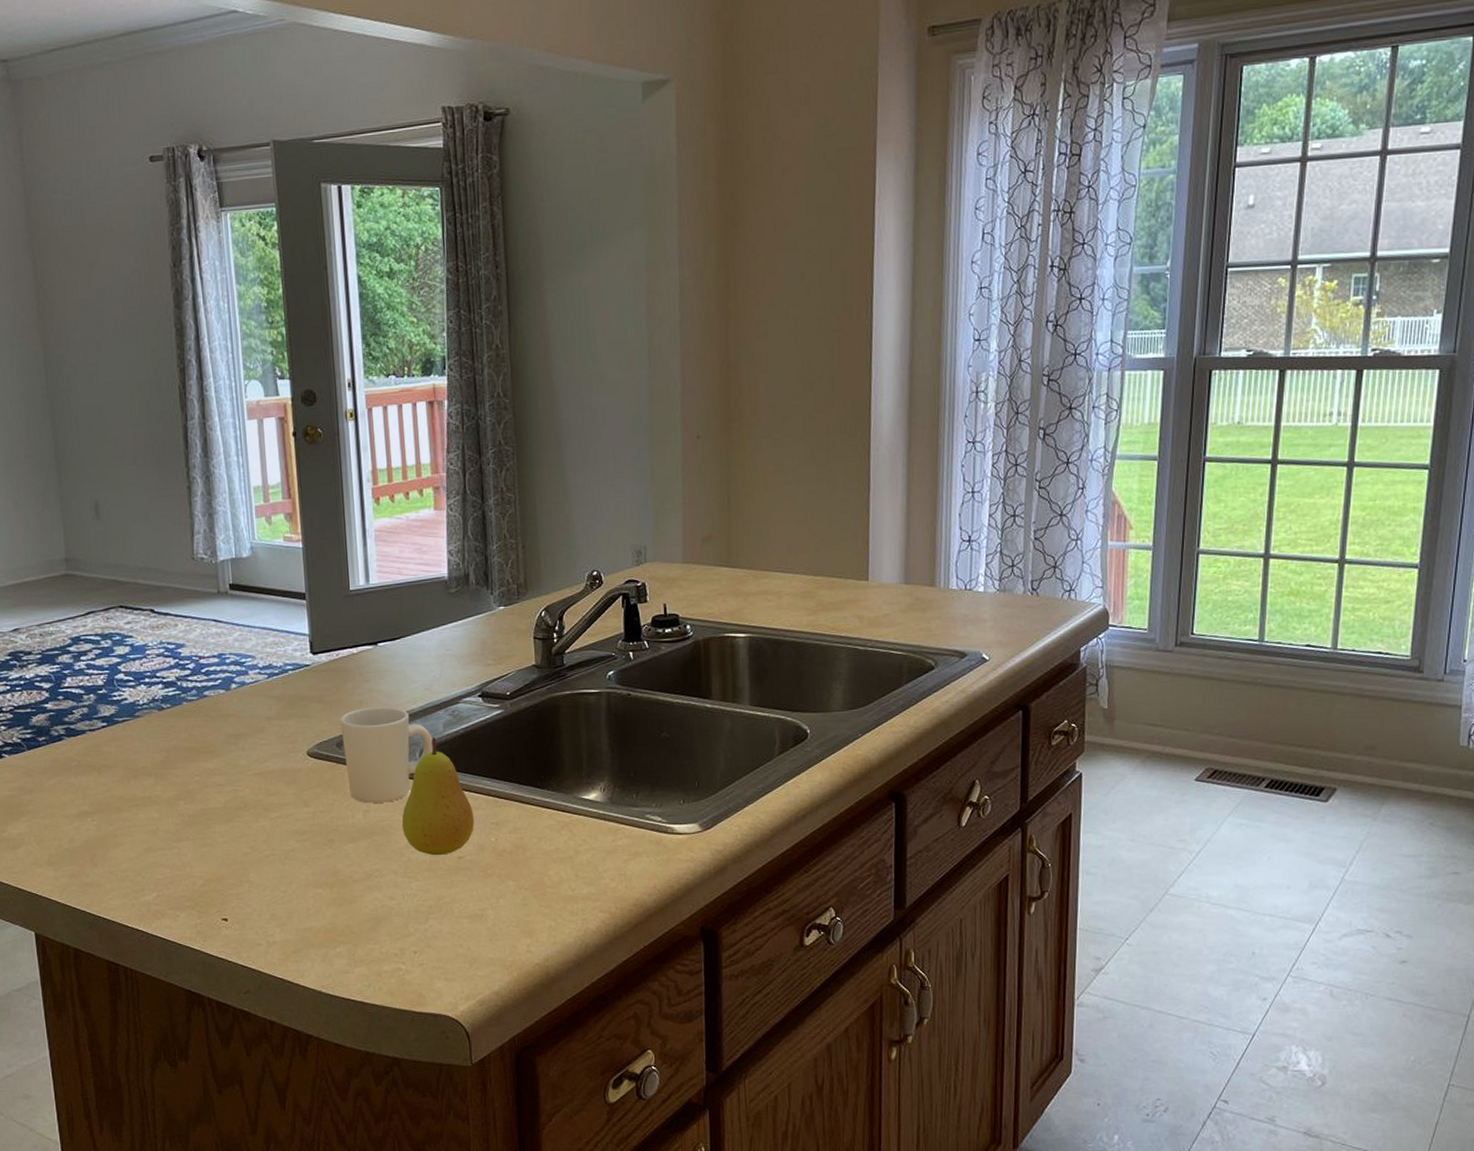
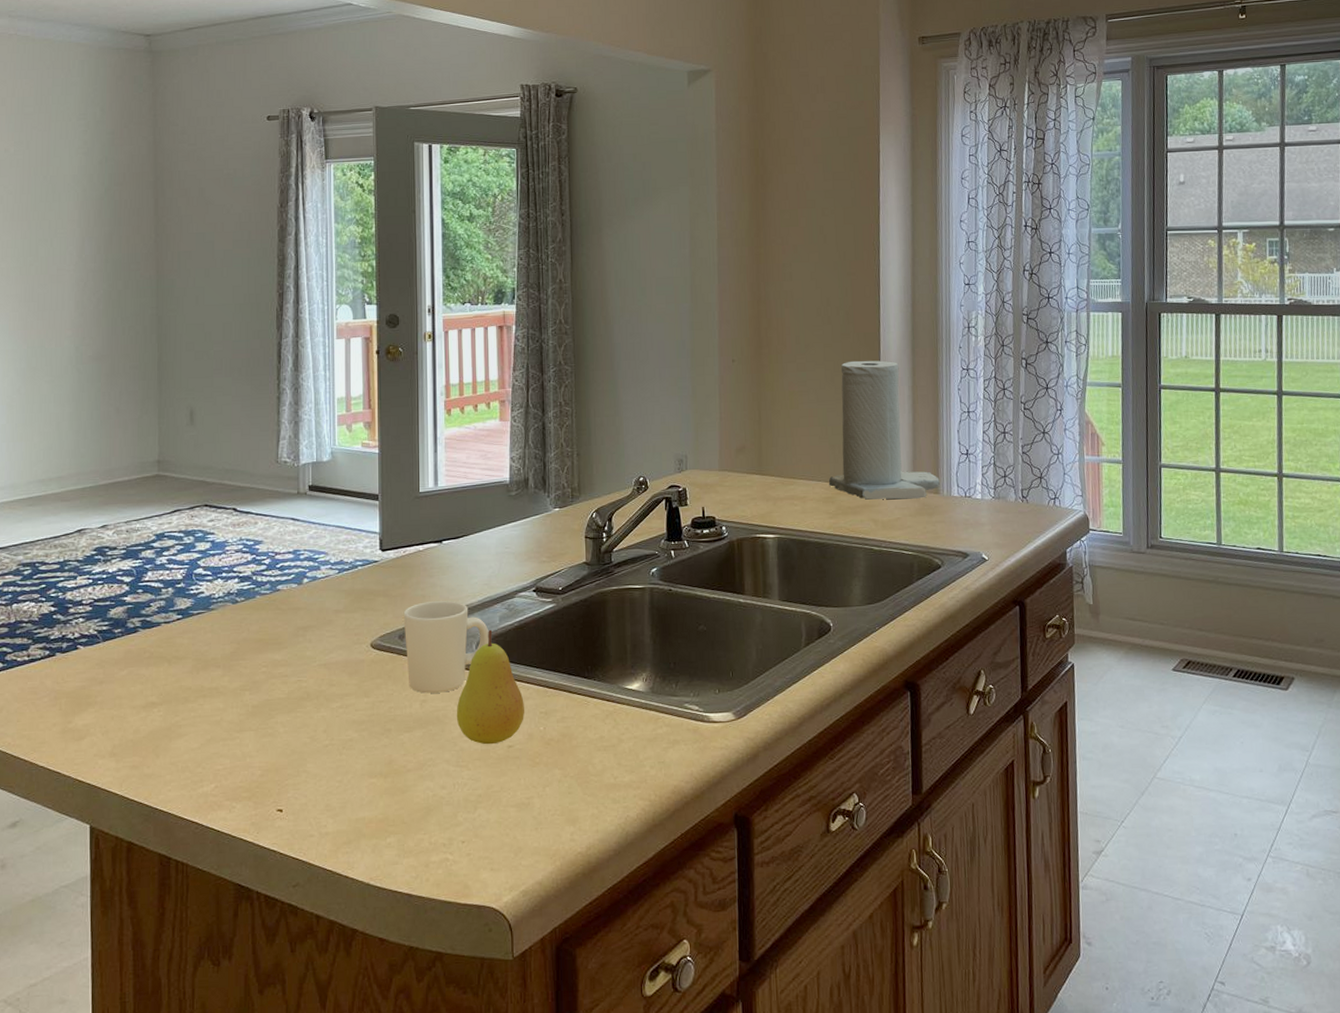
paper towel: none [807,433,936,594] -> present [828,360,940,500]

